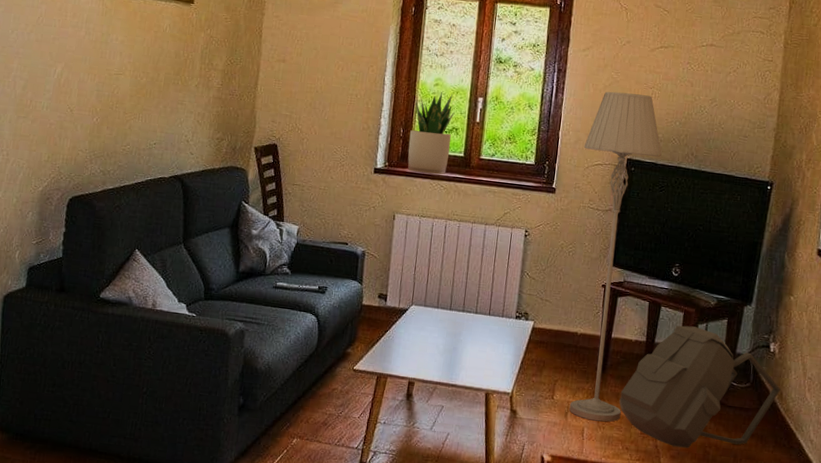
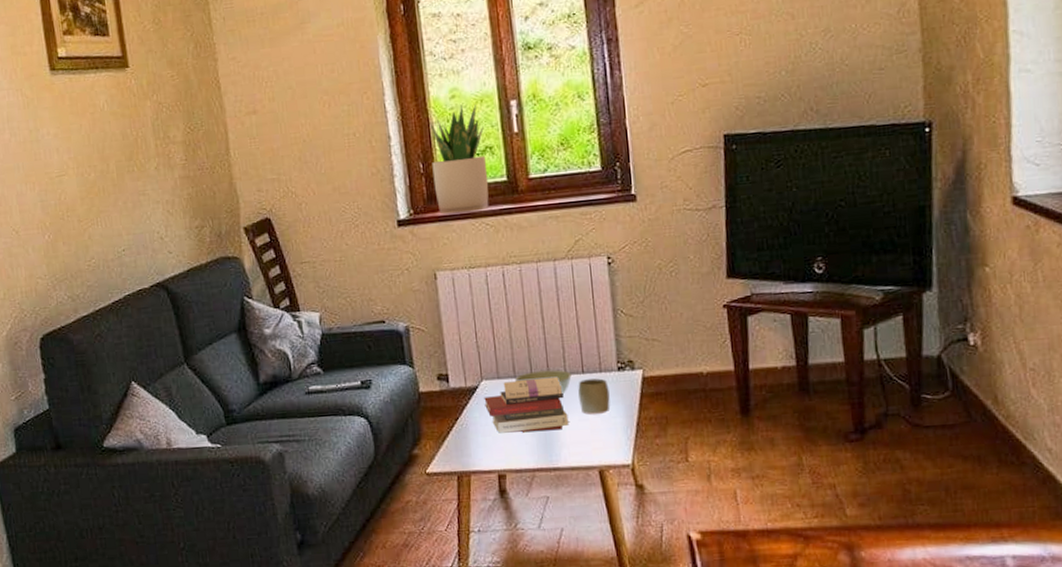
books: none [410,310,472,356] -> present [484,376,569,433]
bowl: none [437,306,480,328] -> present [515,370,572,393]
mug: none [481,320,506,350] -> present [578,378,611,416]
floor lamp: present [569,91,662,422] -> none [662,45,782,479]
backpack: present [619,325,781,448] -> none [775,333,994,492]

